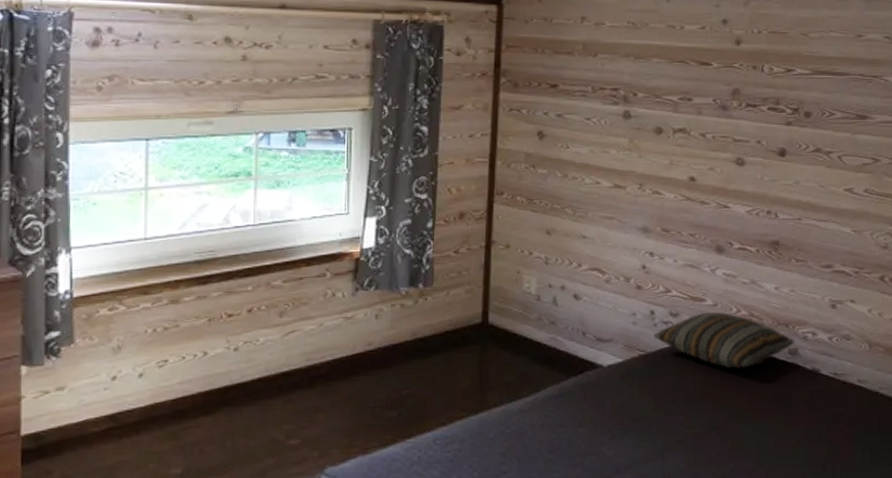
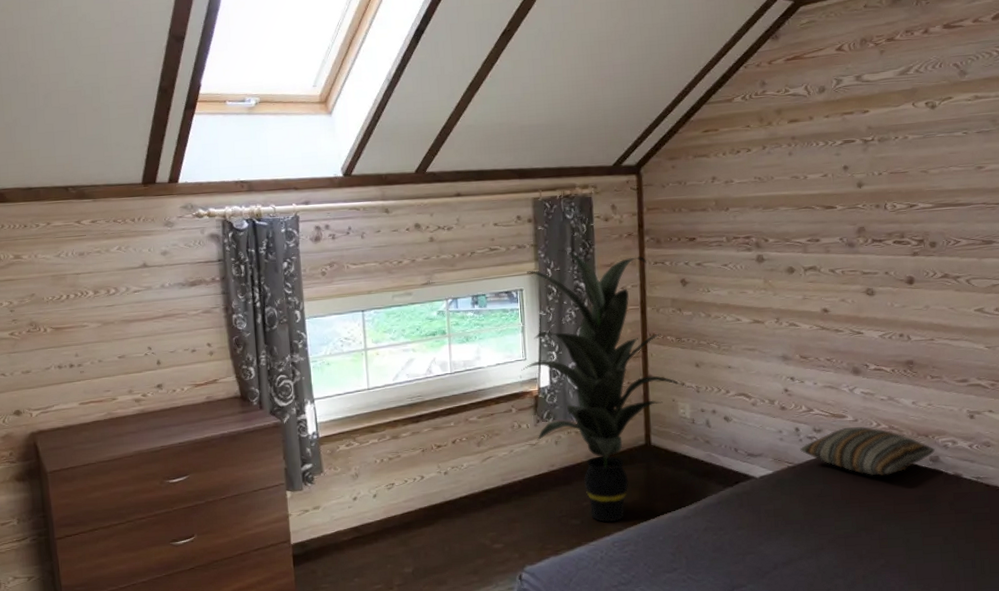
indoor plant: none [342,84,536,415] -> present [521,249,688,522]

